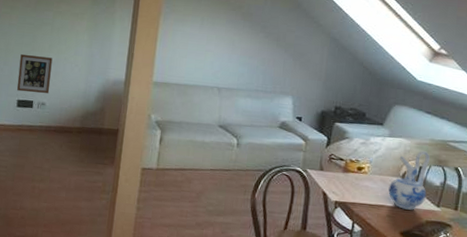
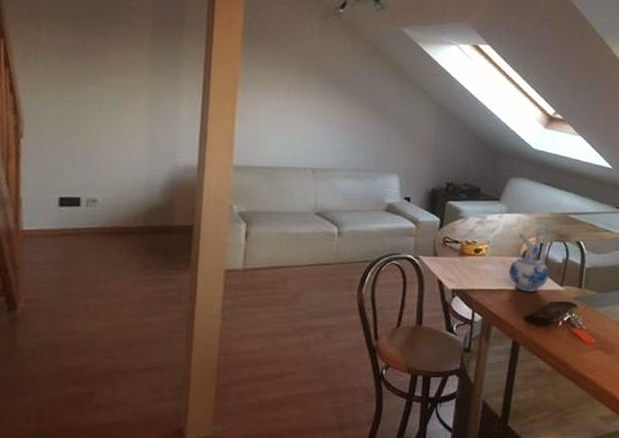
picture frame: present [16,53,53,94] -> none [57,139,103,188]

